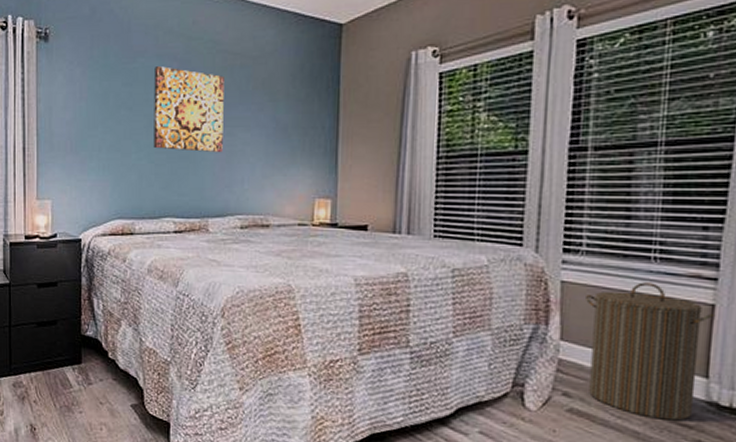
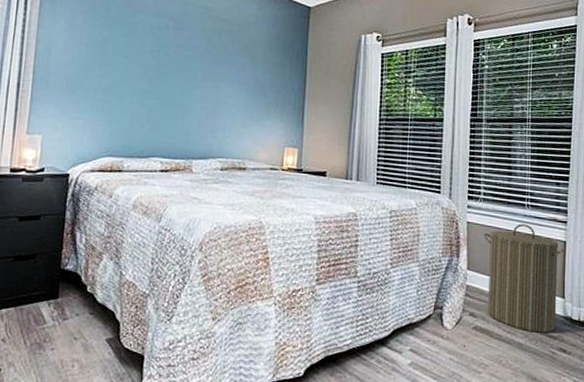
wall art: present [153,66,224,152] -> none [146,23,213,102]

